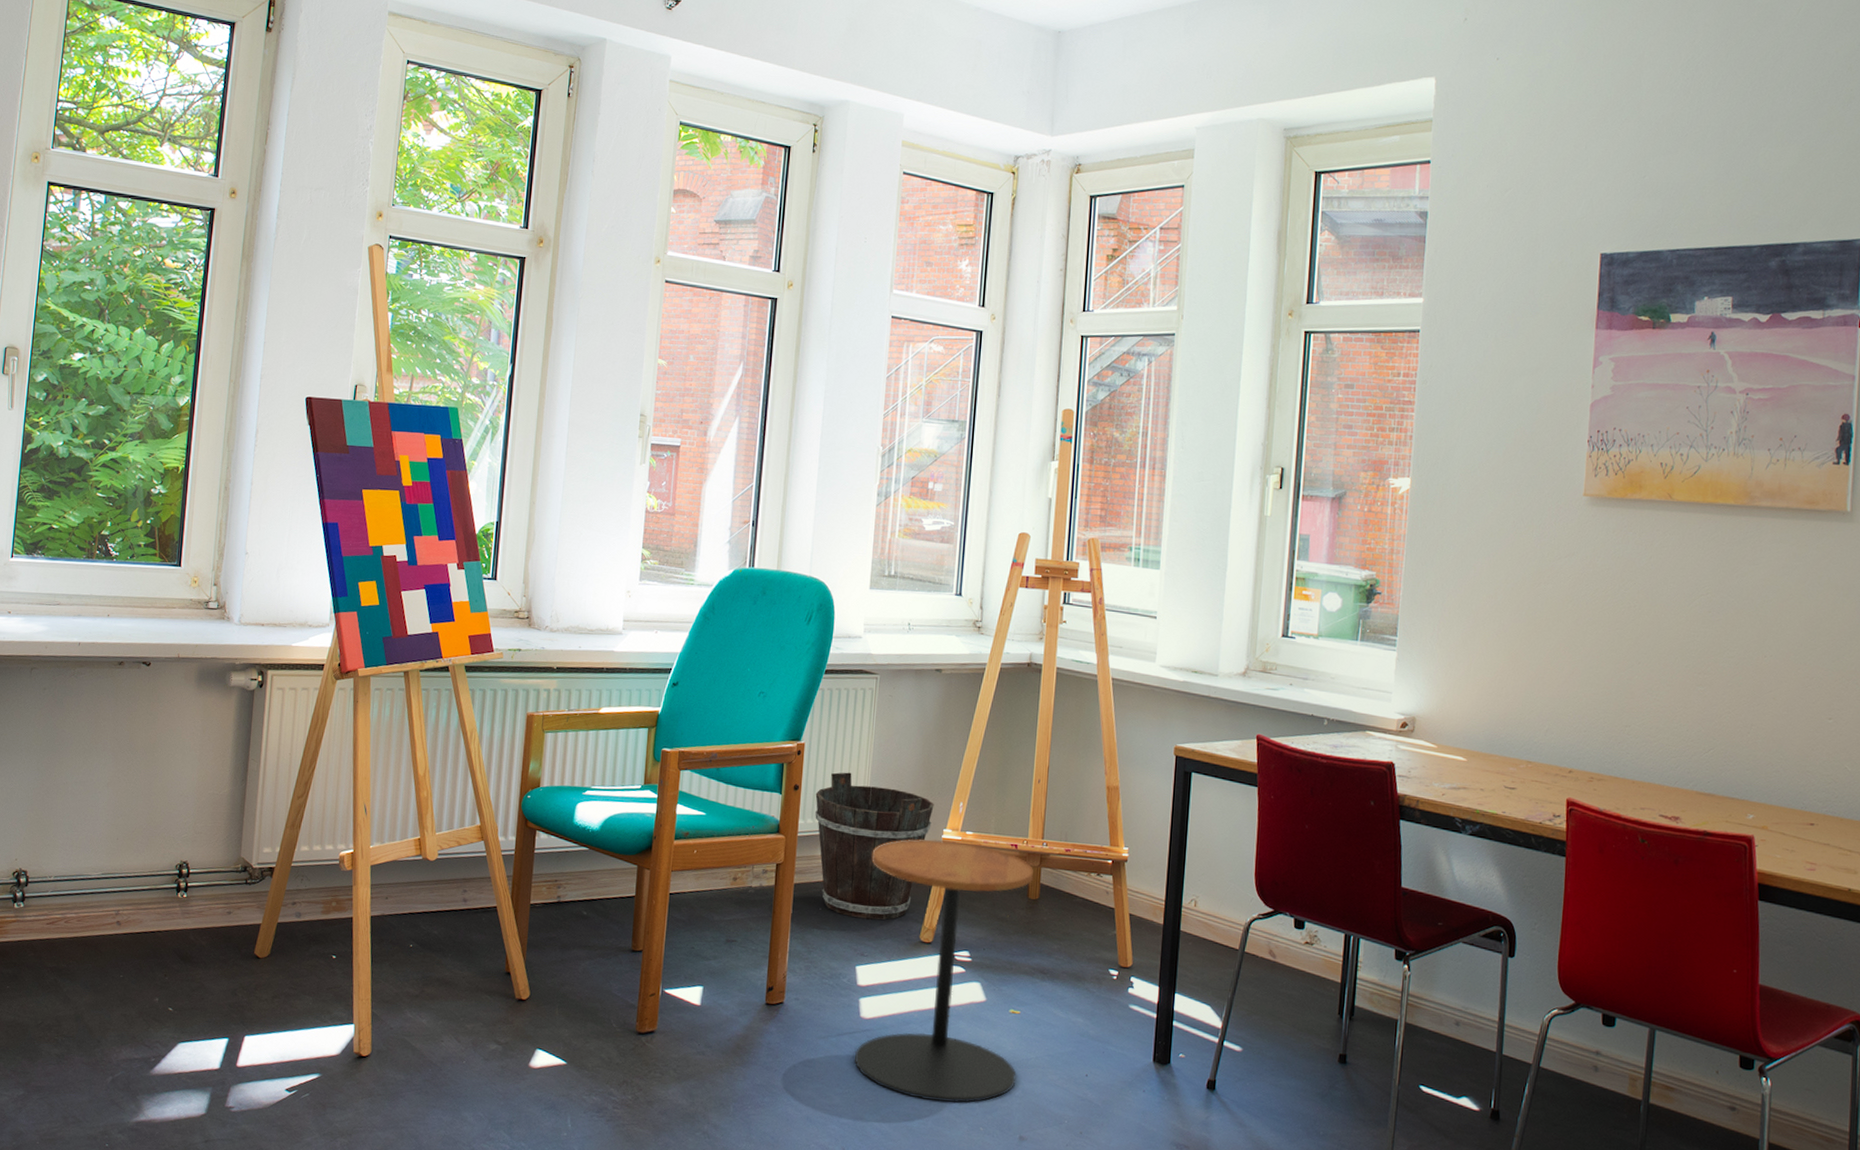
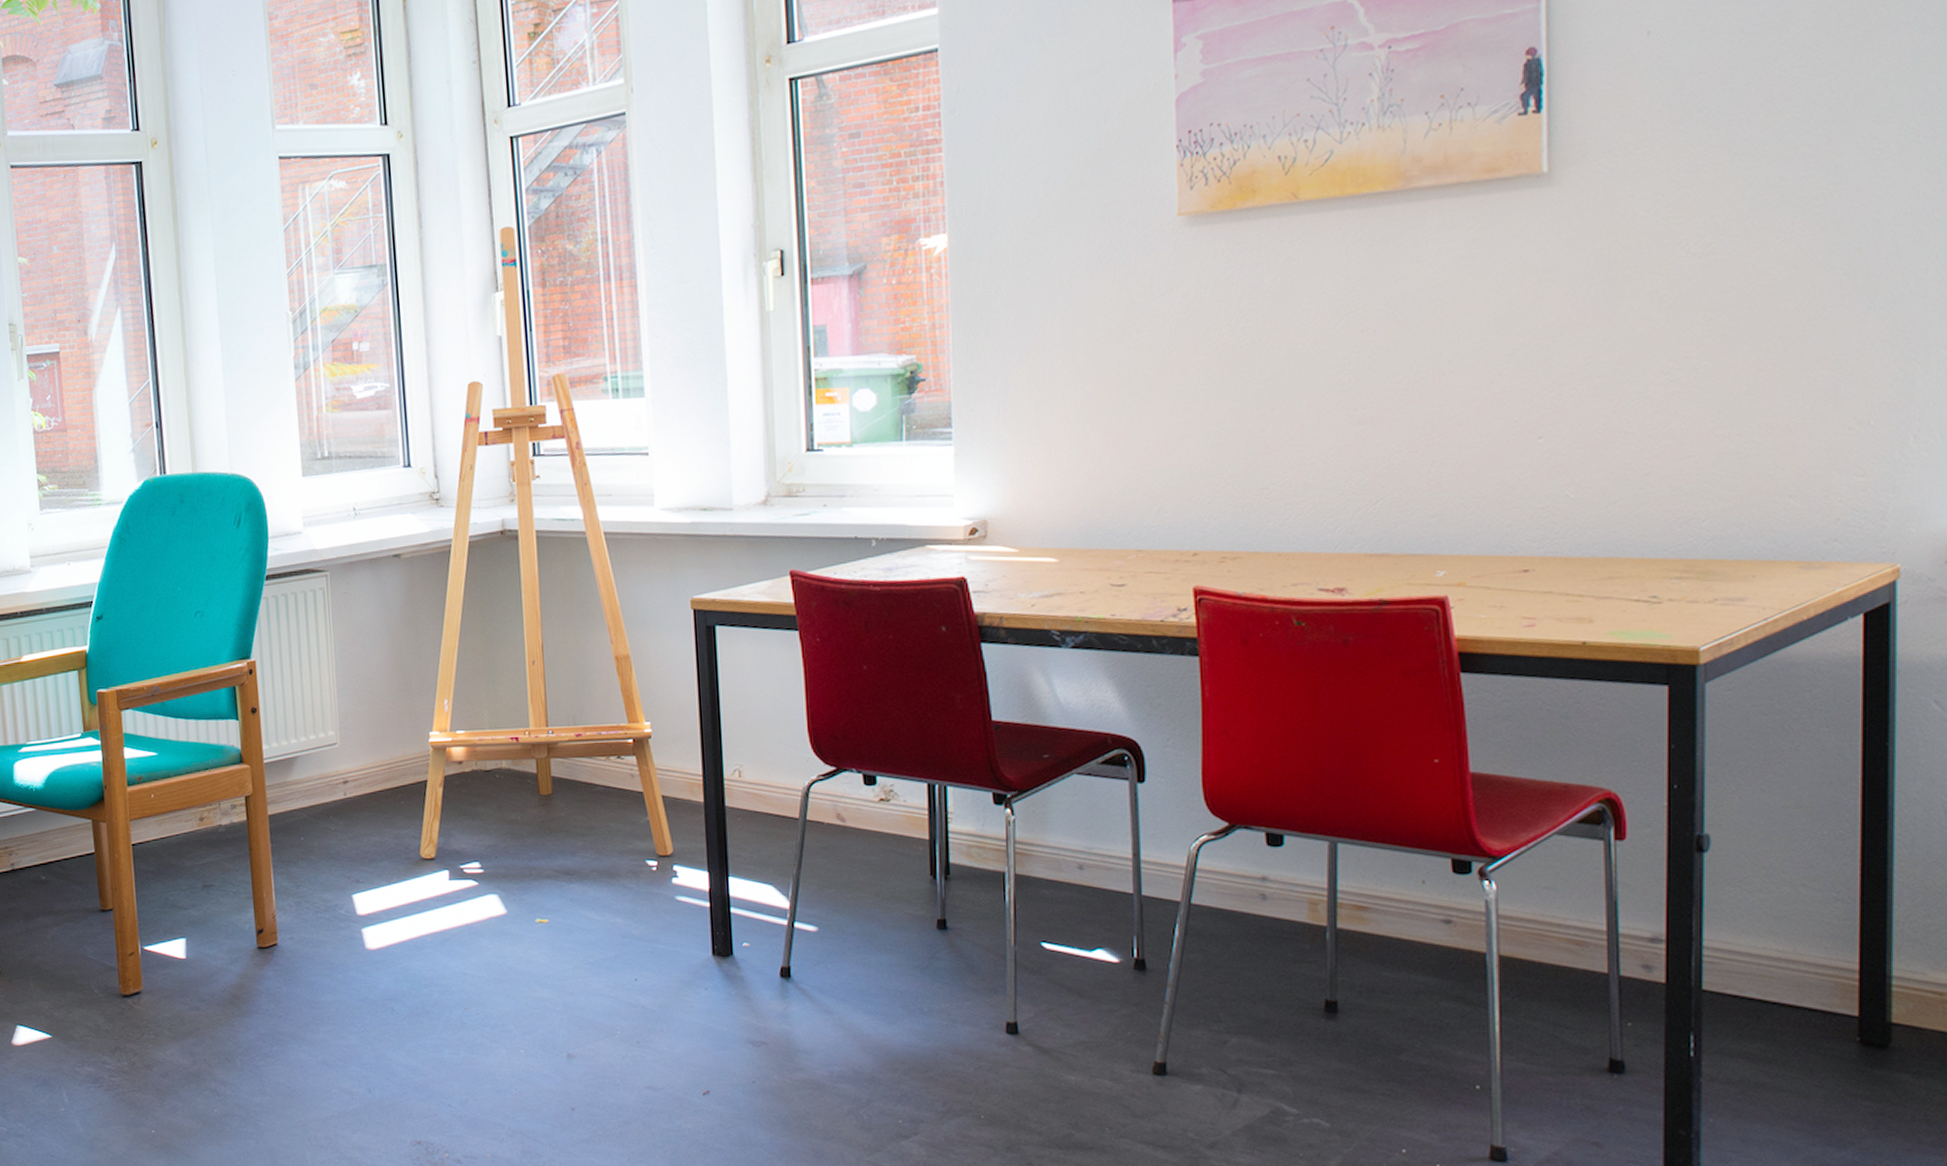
bucket: present [815,772,934,920] -> none [276,685,415,843]
side table: present [854,839,1033,1103] -> none [351,743,555,1029]

